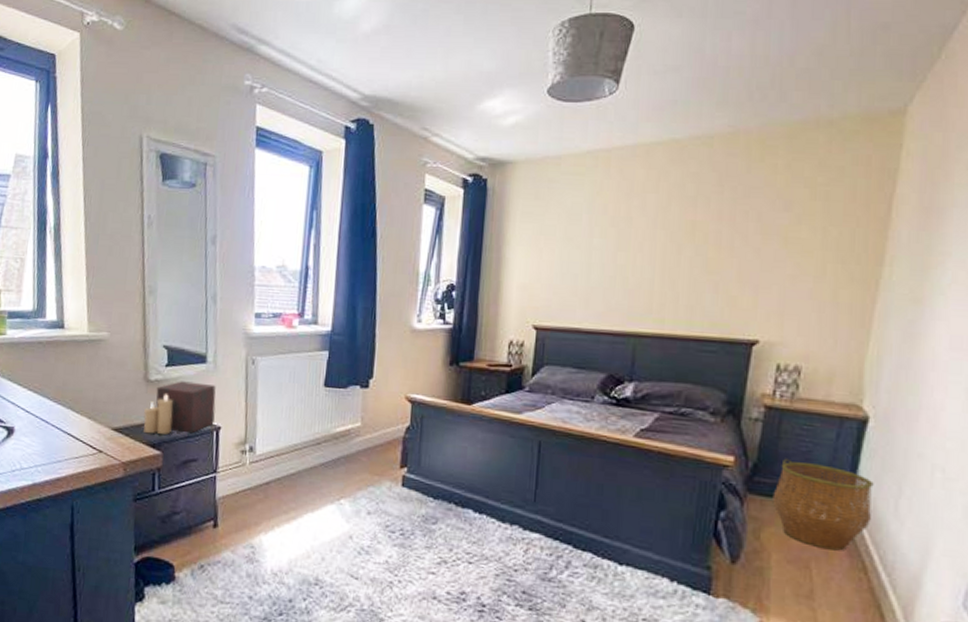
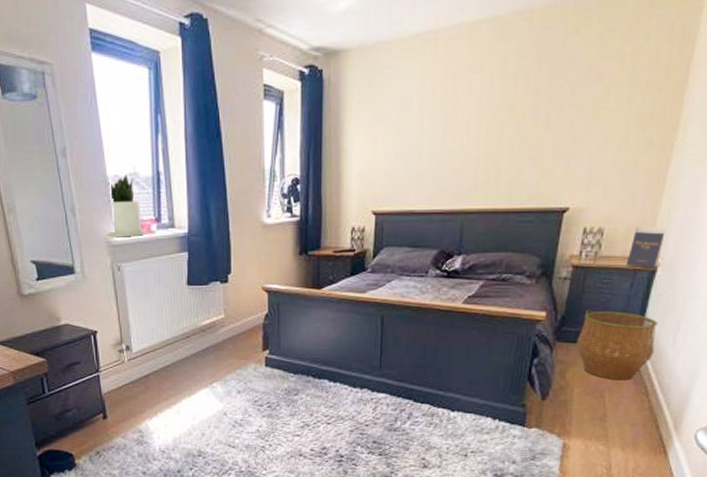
candle: present [143,394,173,435] -> none [23,306,52,344]
decorative box: present [156,381,216,434] -> none [31,292,90,340]
planter: none [244,266,286,331] -> present [105,174,146,238]
books: none [829,368,876,418] -> present [626,226,666,269]

